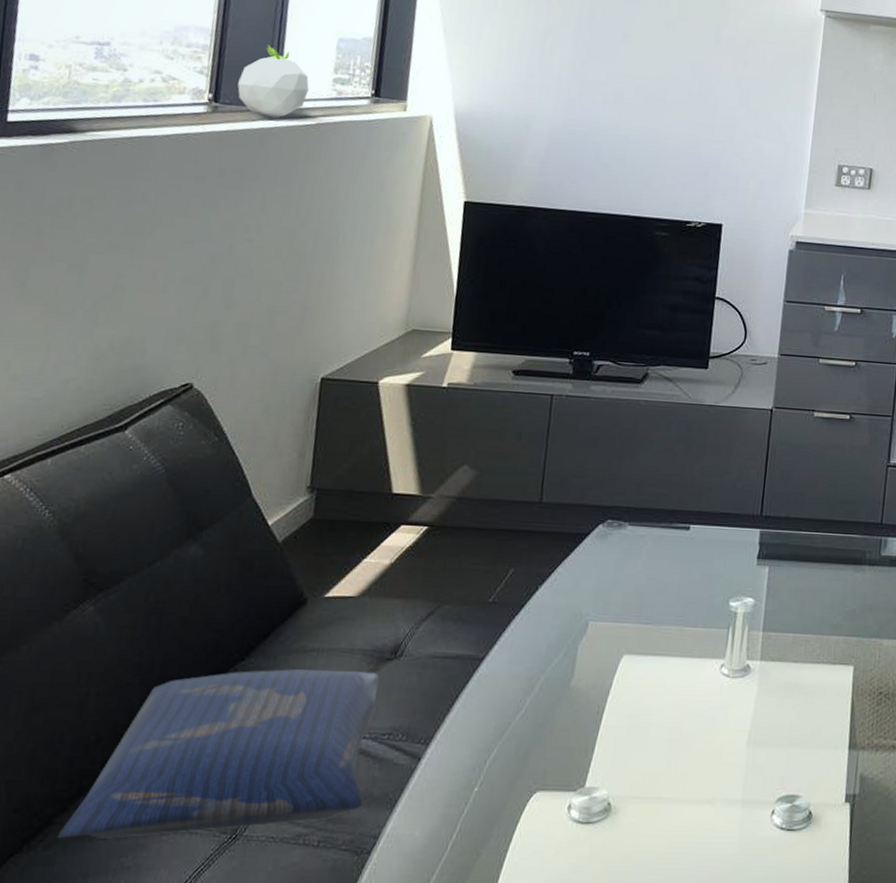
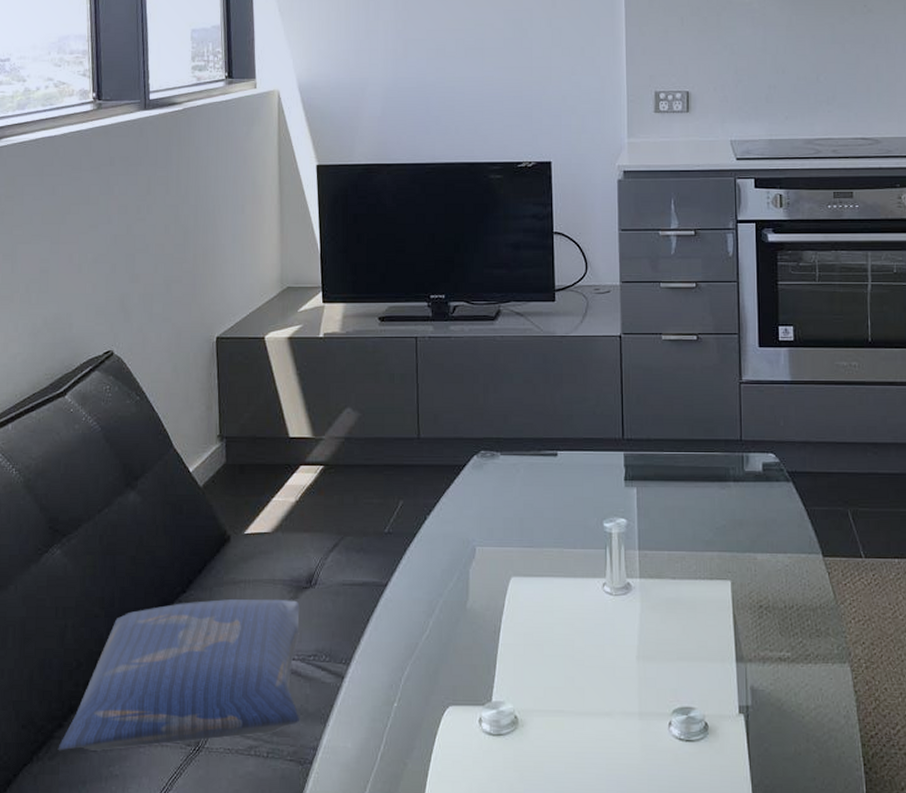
succulent plant: present [237,44,309,119] -> none [115,43,173,110]

